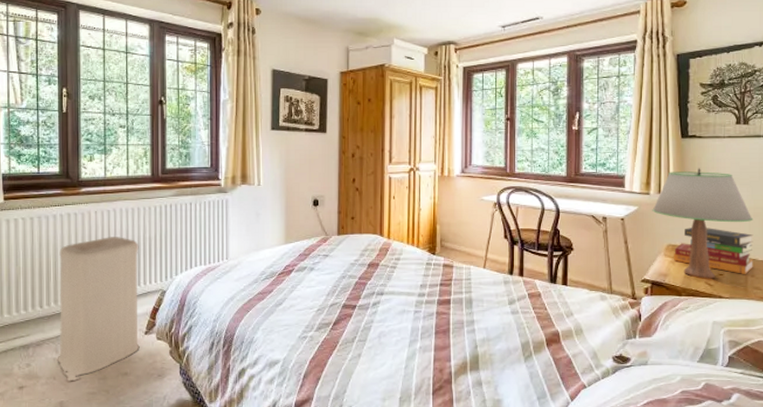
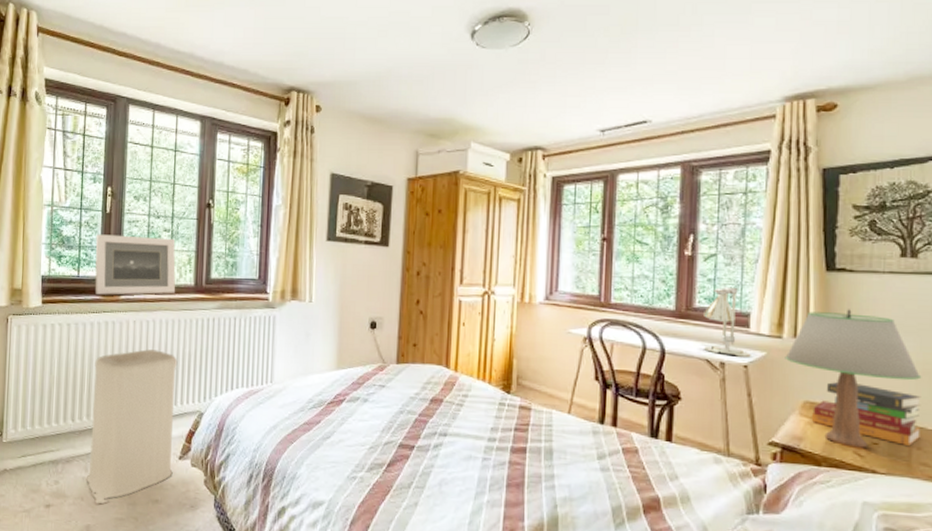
picture frame: none [54,132,134,189] -> present [94,234,176,295]
desk lamp: none [589,154,626,212] -> present [704,286,751,357]

